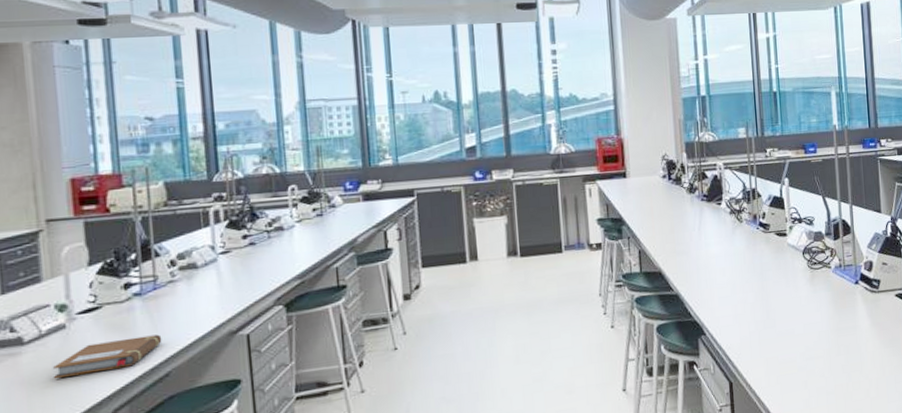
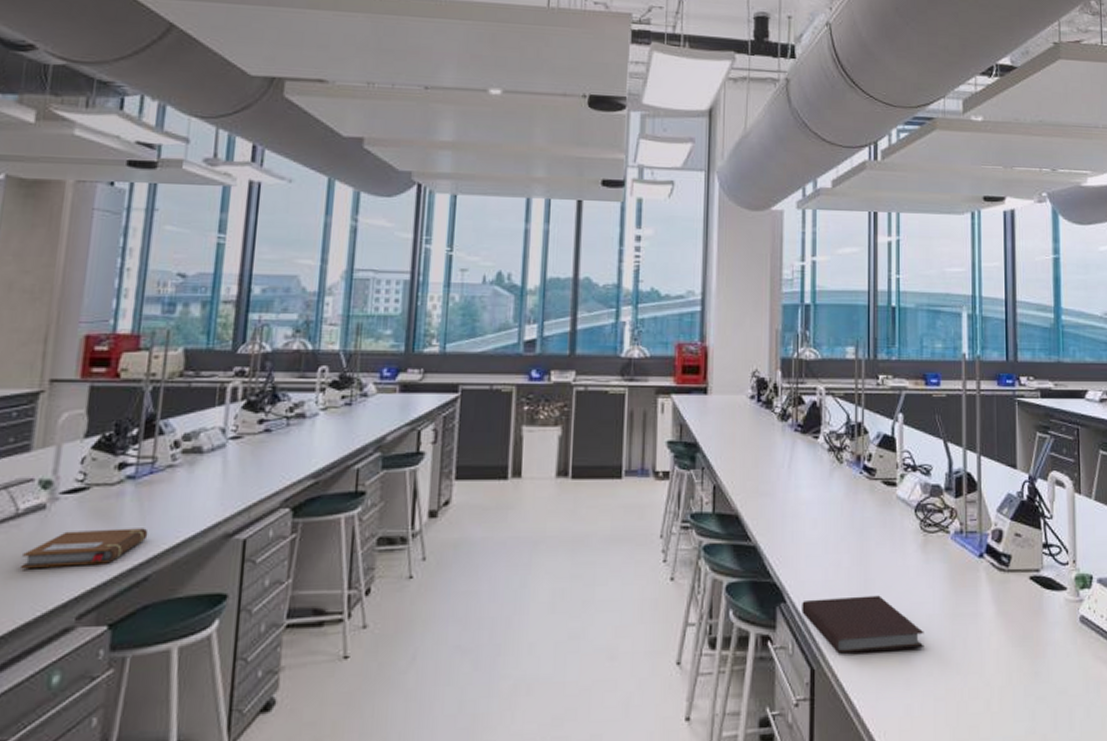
notebook: none [718,321,817,369] -> present [802,595,924,654]

